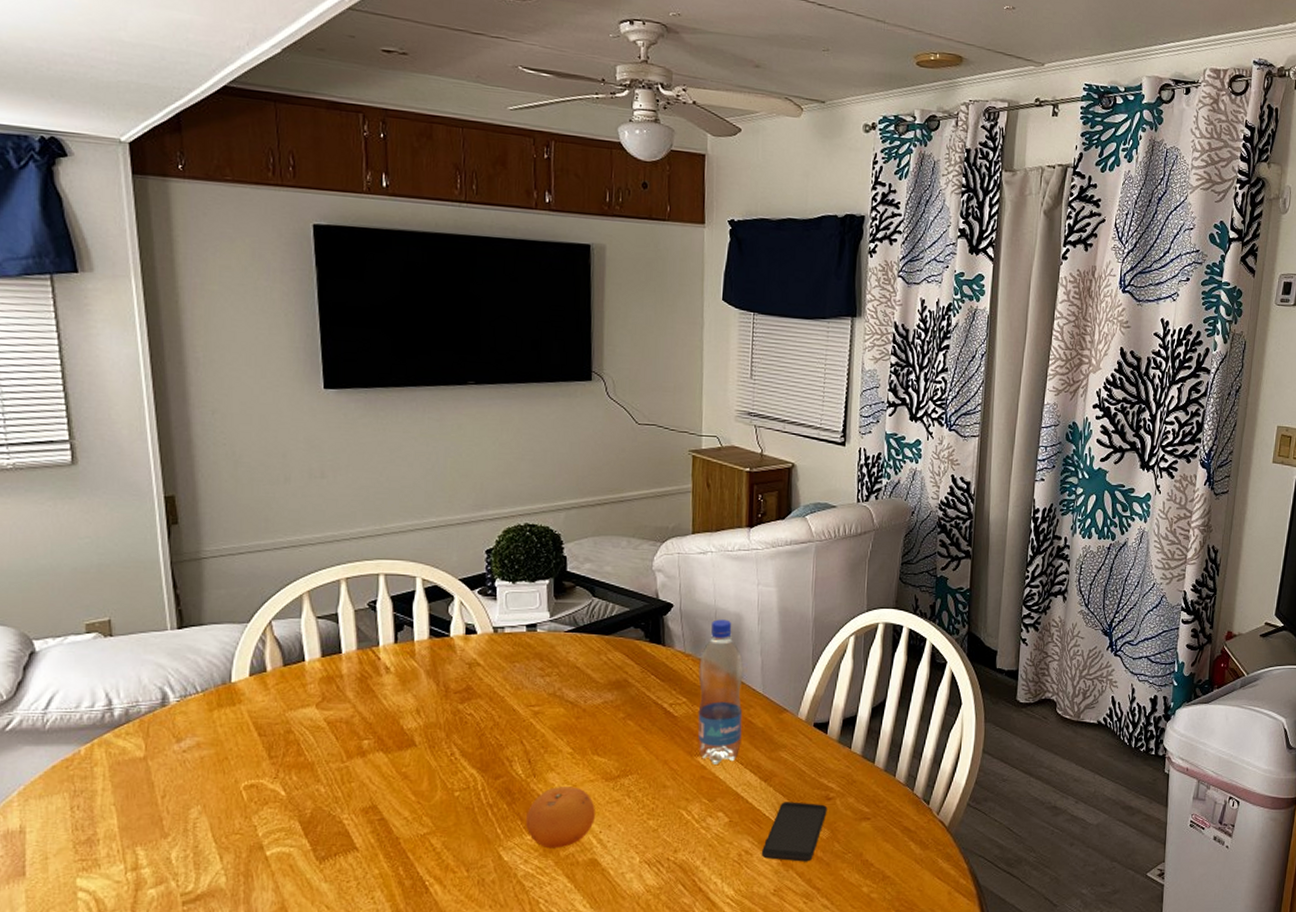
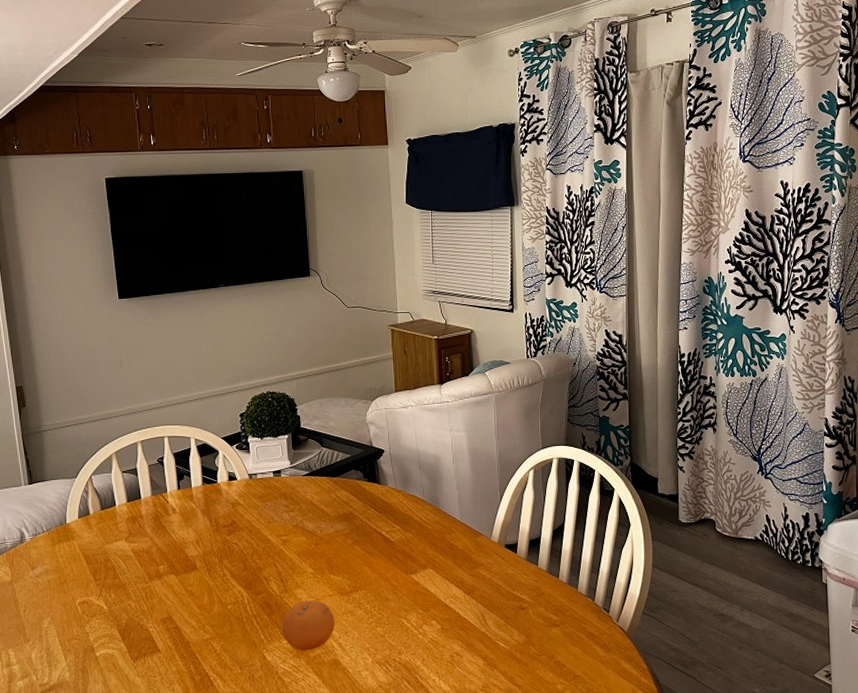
bottle: present [697,619,743,765] -> none [408,461,446,581]
mobile phone: present [761,802,828,862] -> none [469,611,522,663]

